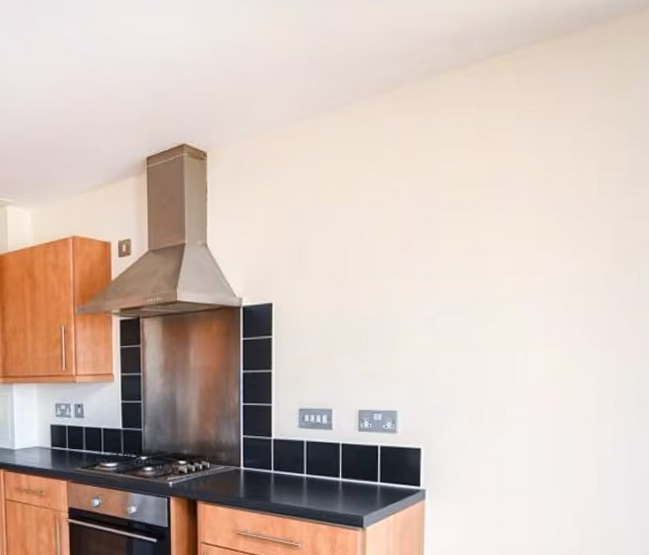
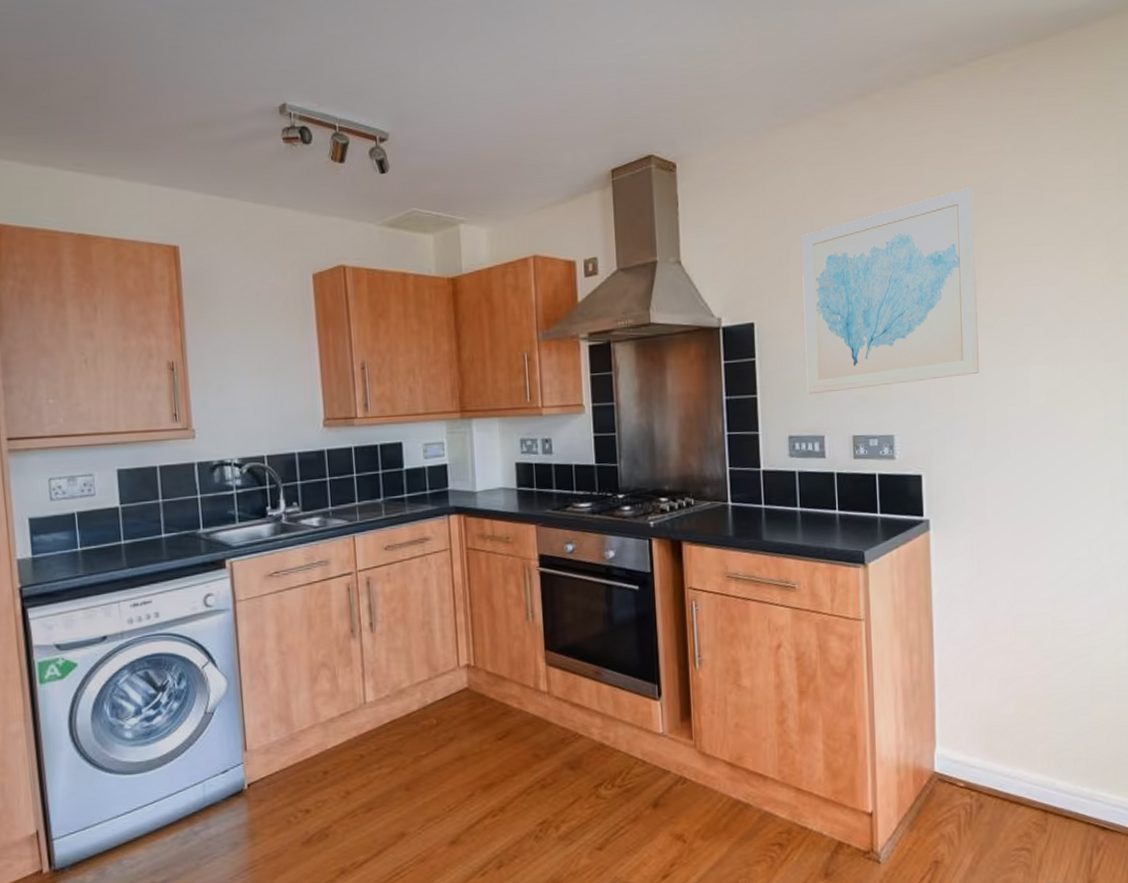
wall art: none [319,179,487,371] -> present [801,187,979,395]

